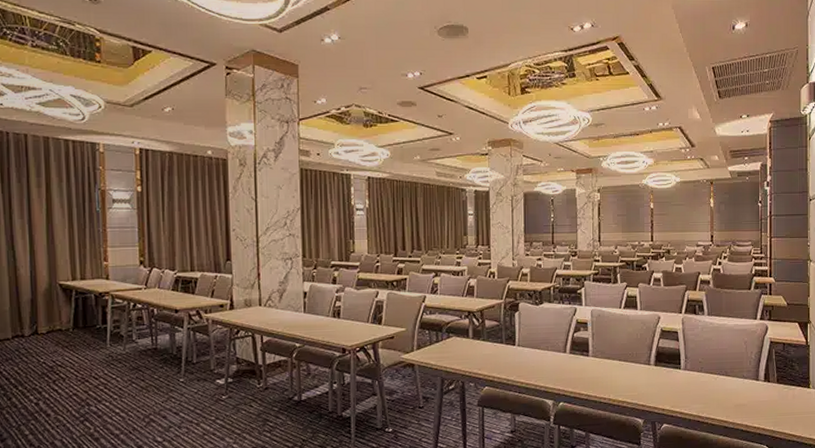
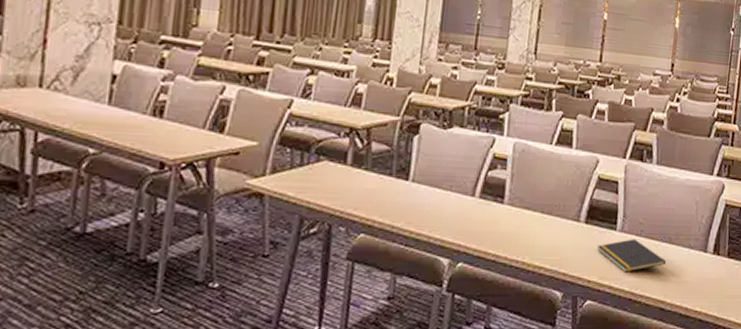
notepad: none [667,374,726,401] -> present [597,239,667,272]

